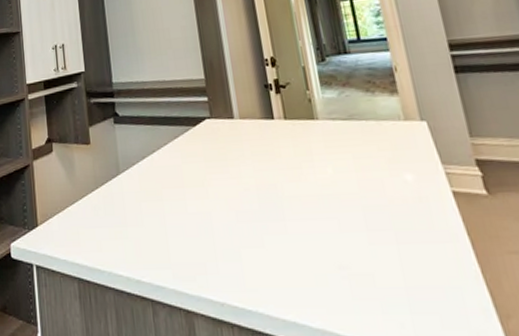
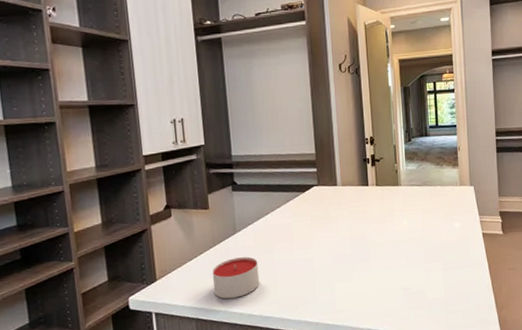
candle: none [95,204,148,257] -> present [213,256,260,299]

